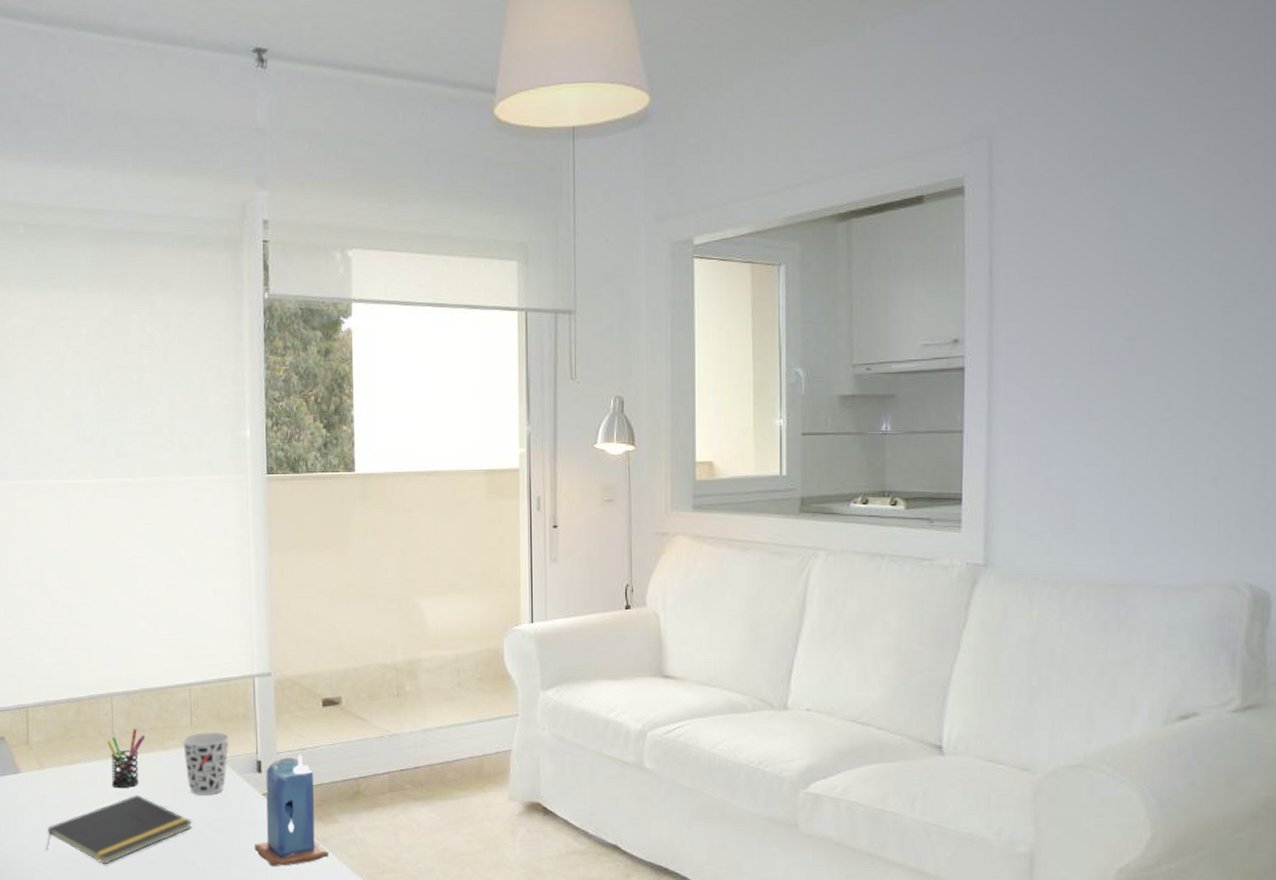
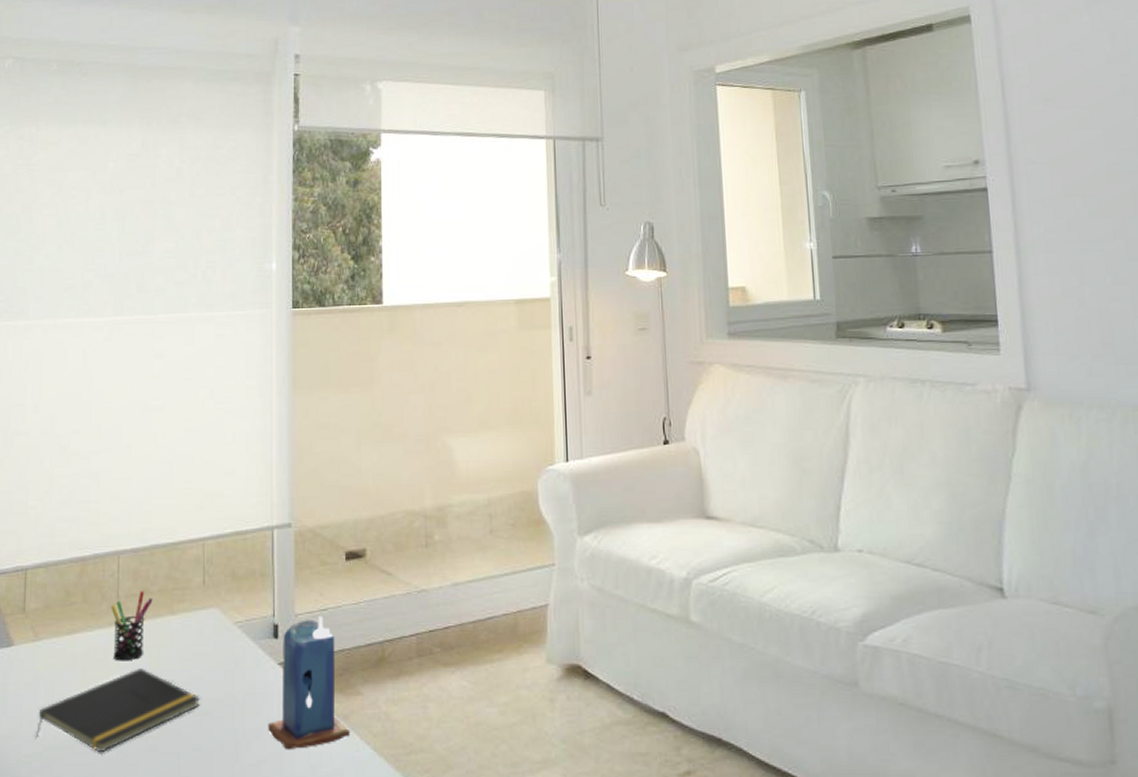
cup: present [182,732,230,795] -> none [192,593,245,667]

